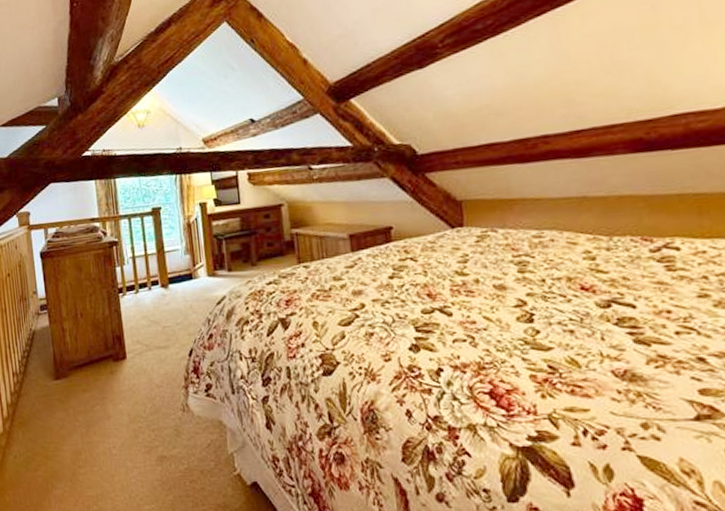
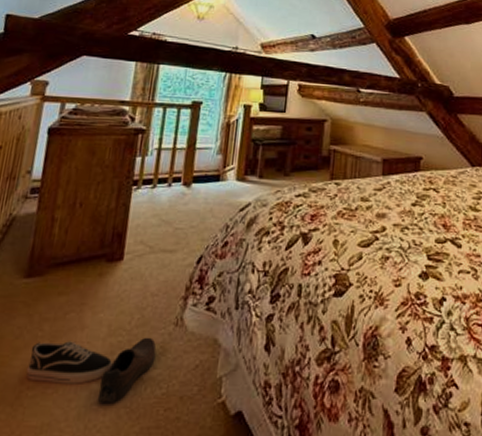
shoe: none [74,429,139,463] -> present [26,341,112,384]
shoe: none [132,422,173,477] -> present [97,337,157,403]

